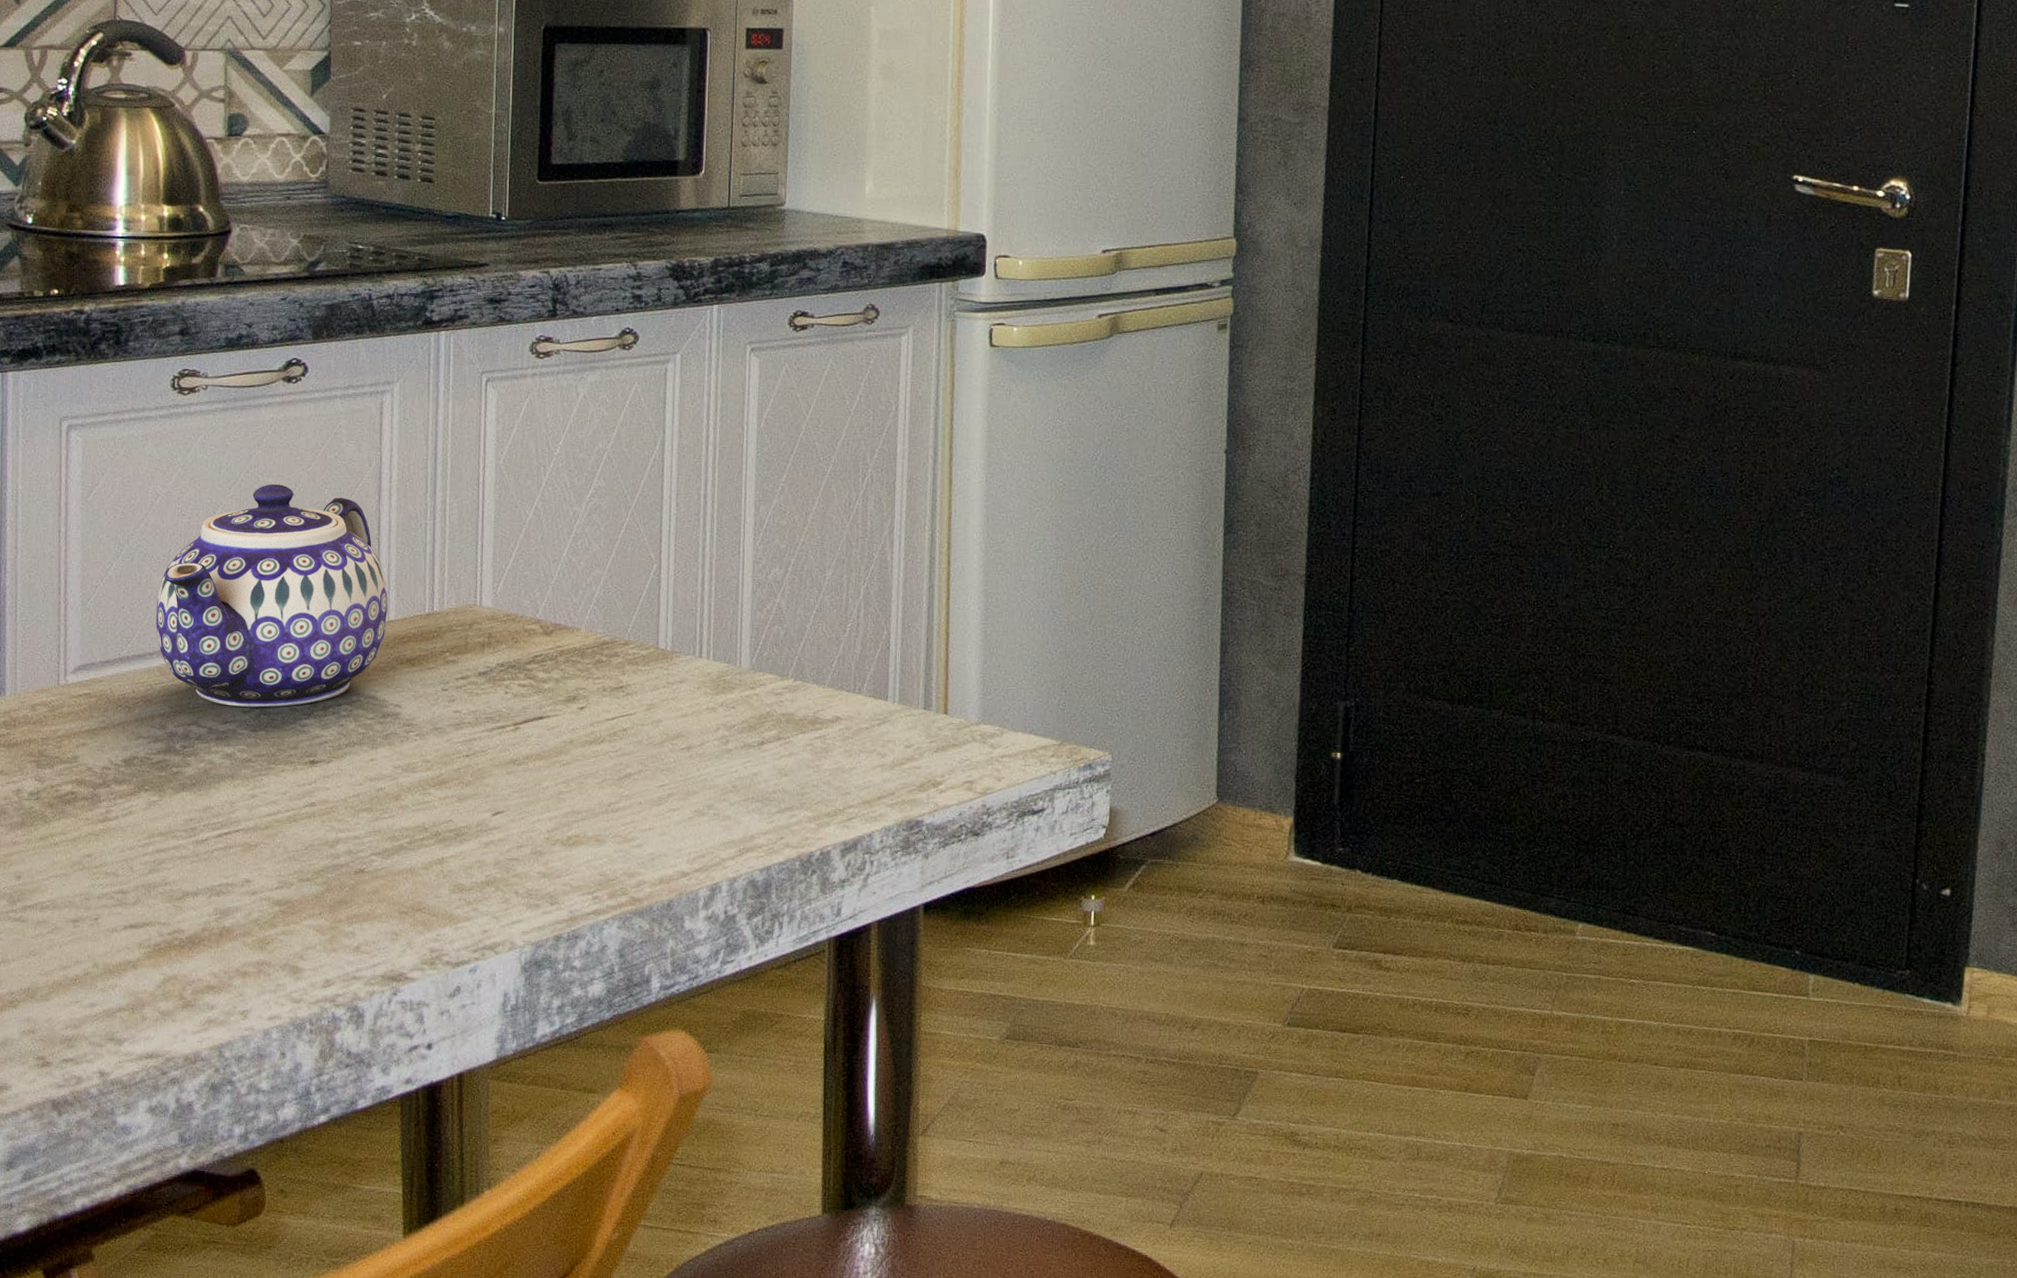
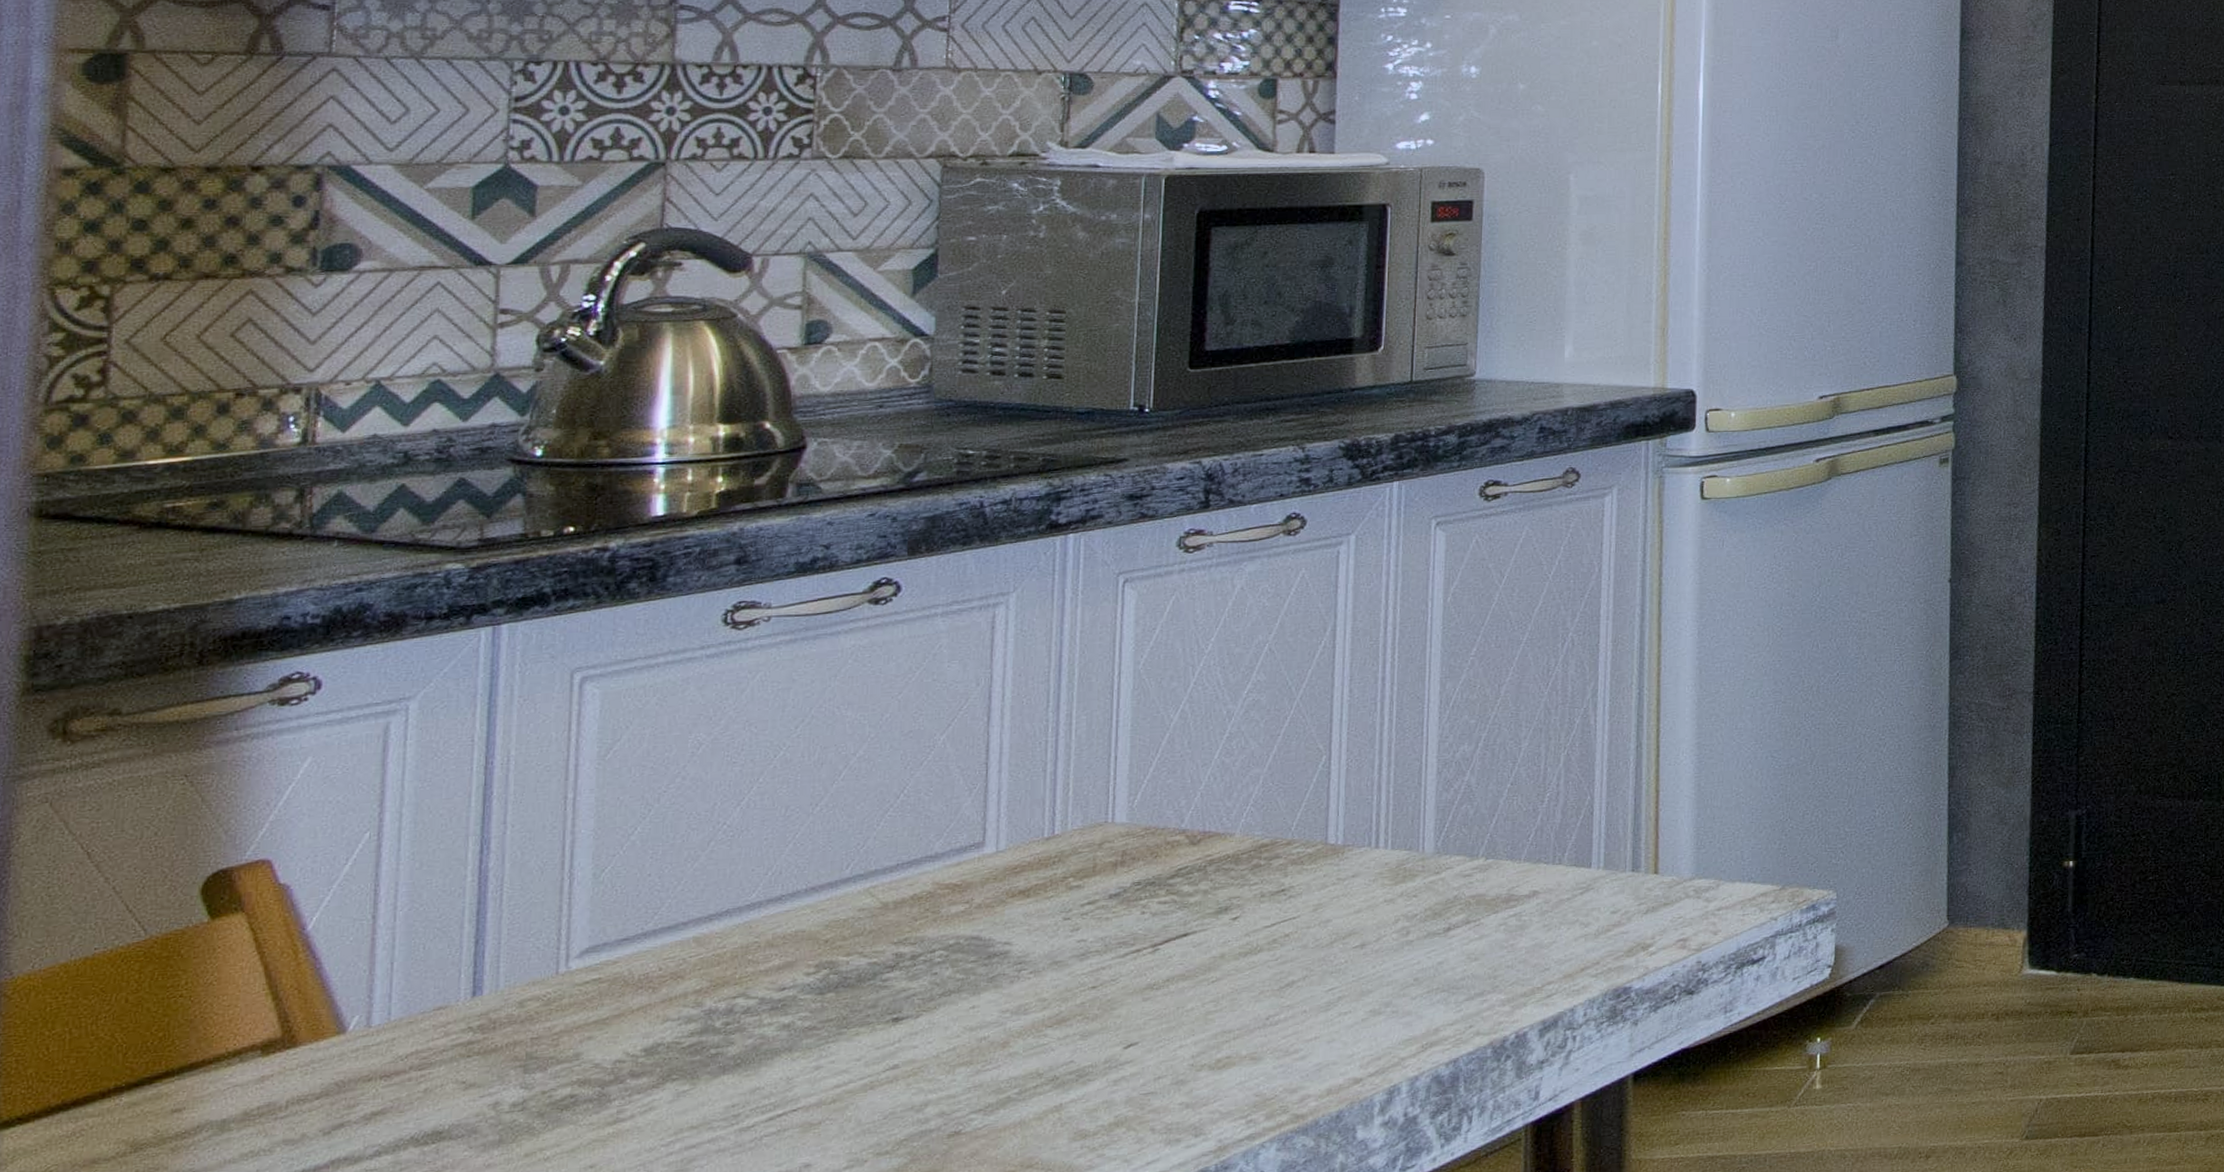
teapot: present [156,484,388,708] -> none [693,716,997,970]

